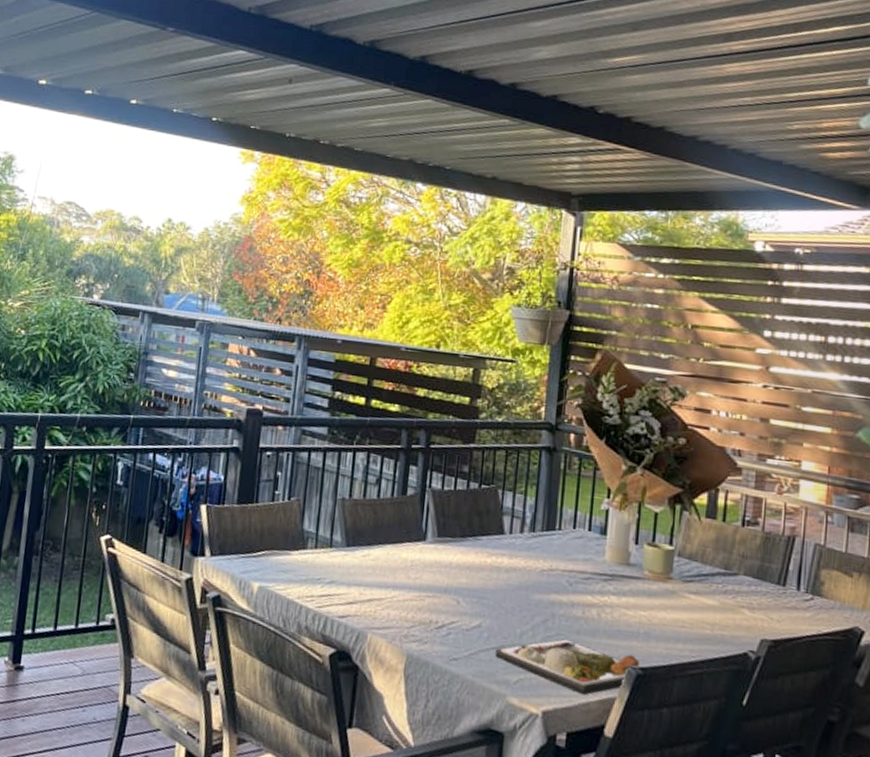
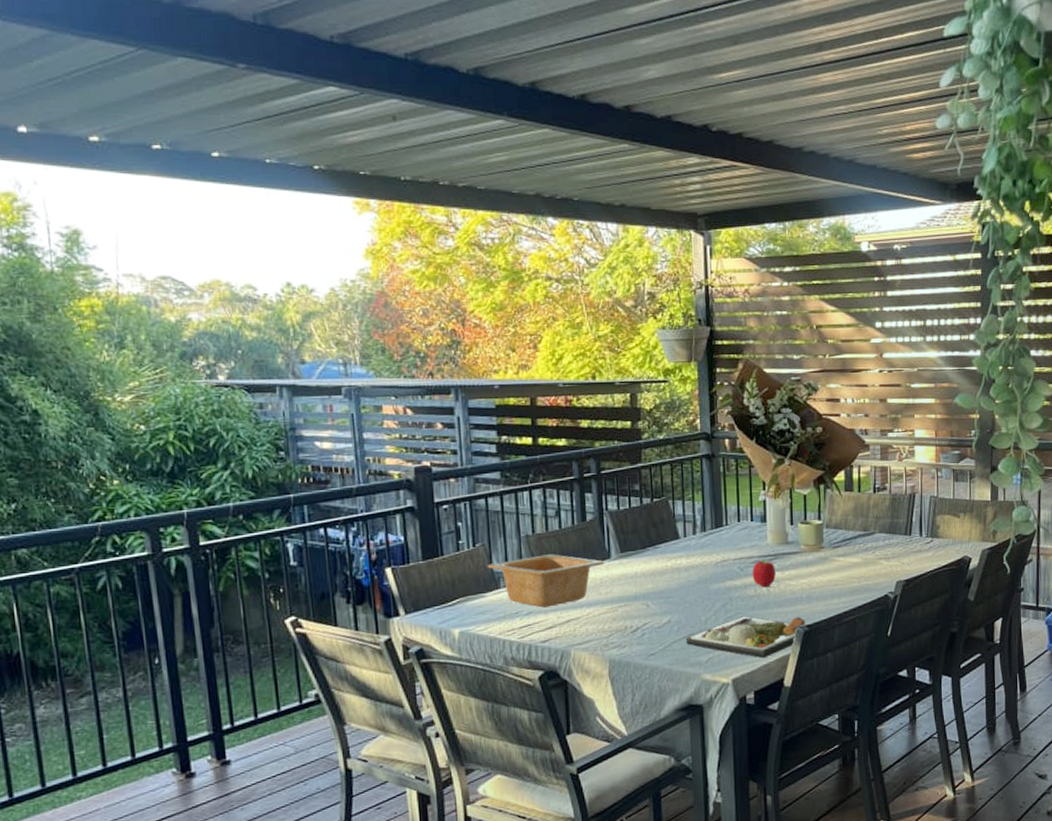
serving bowl: none [299,521,418,581] -> present [488,554,604,608]
fruit: none [581,577,611,612] -> present [752,559,776,588]

